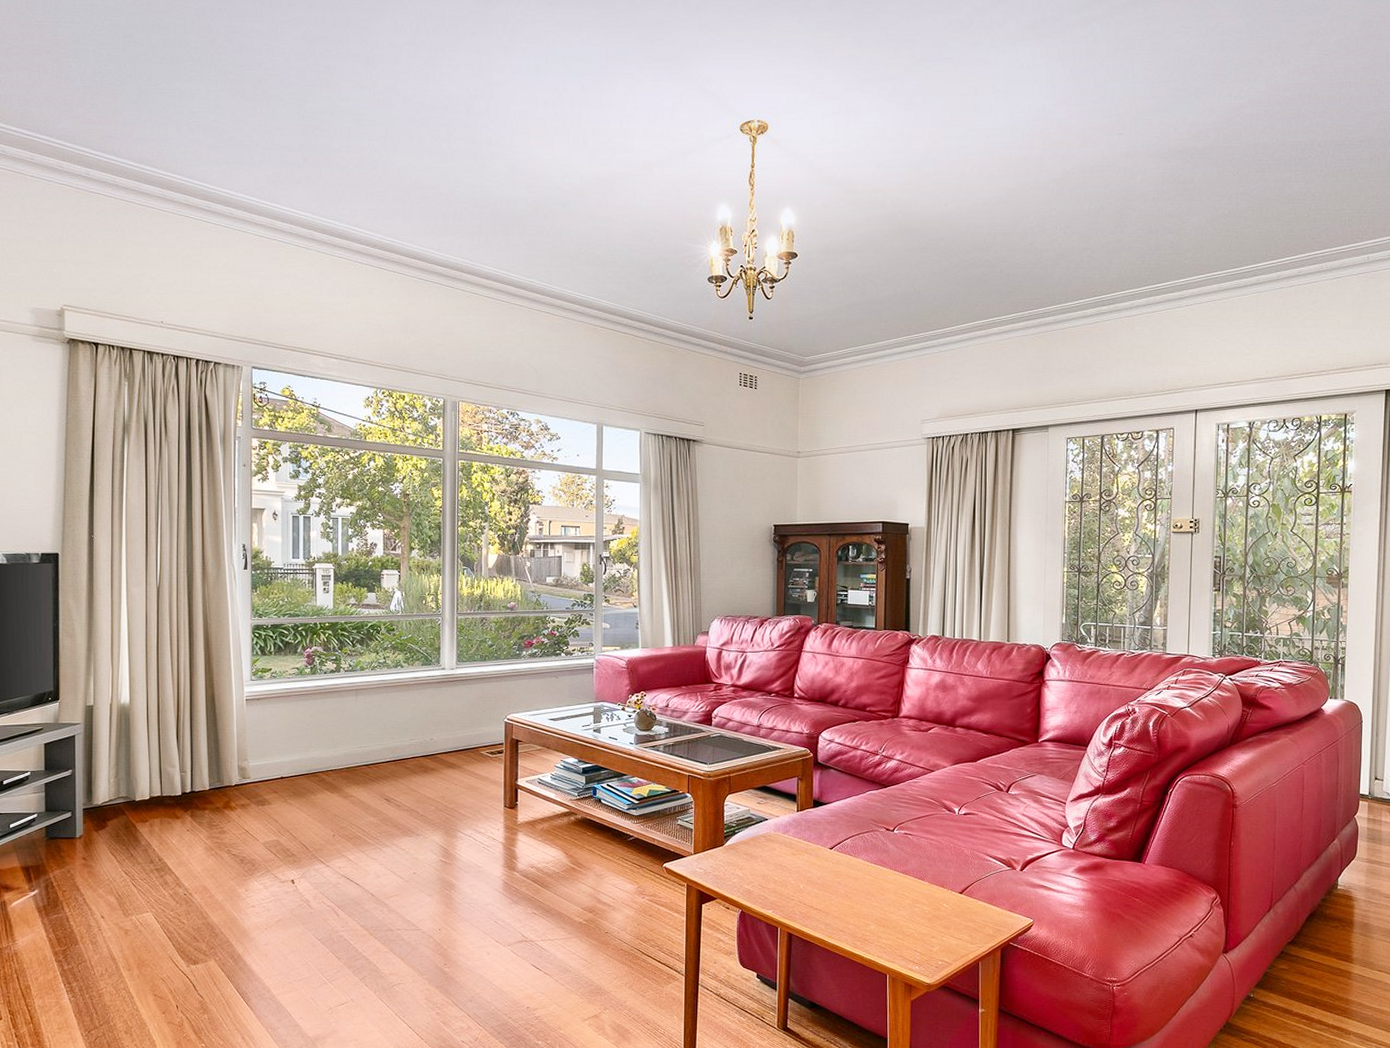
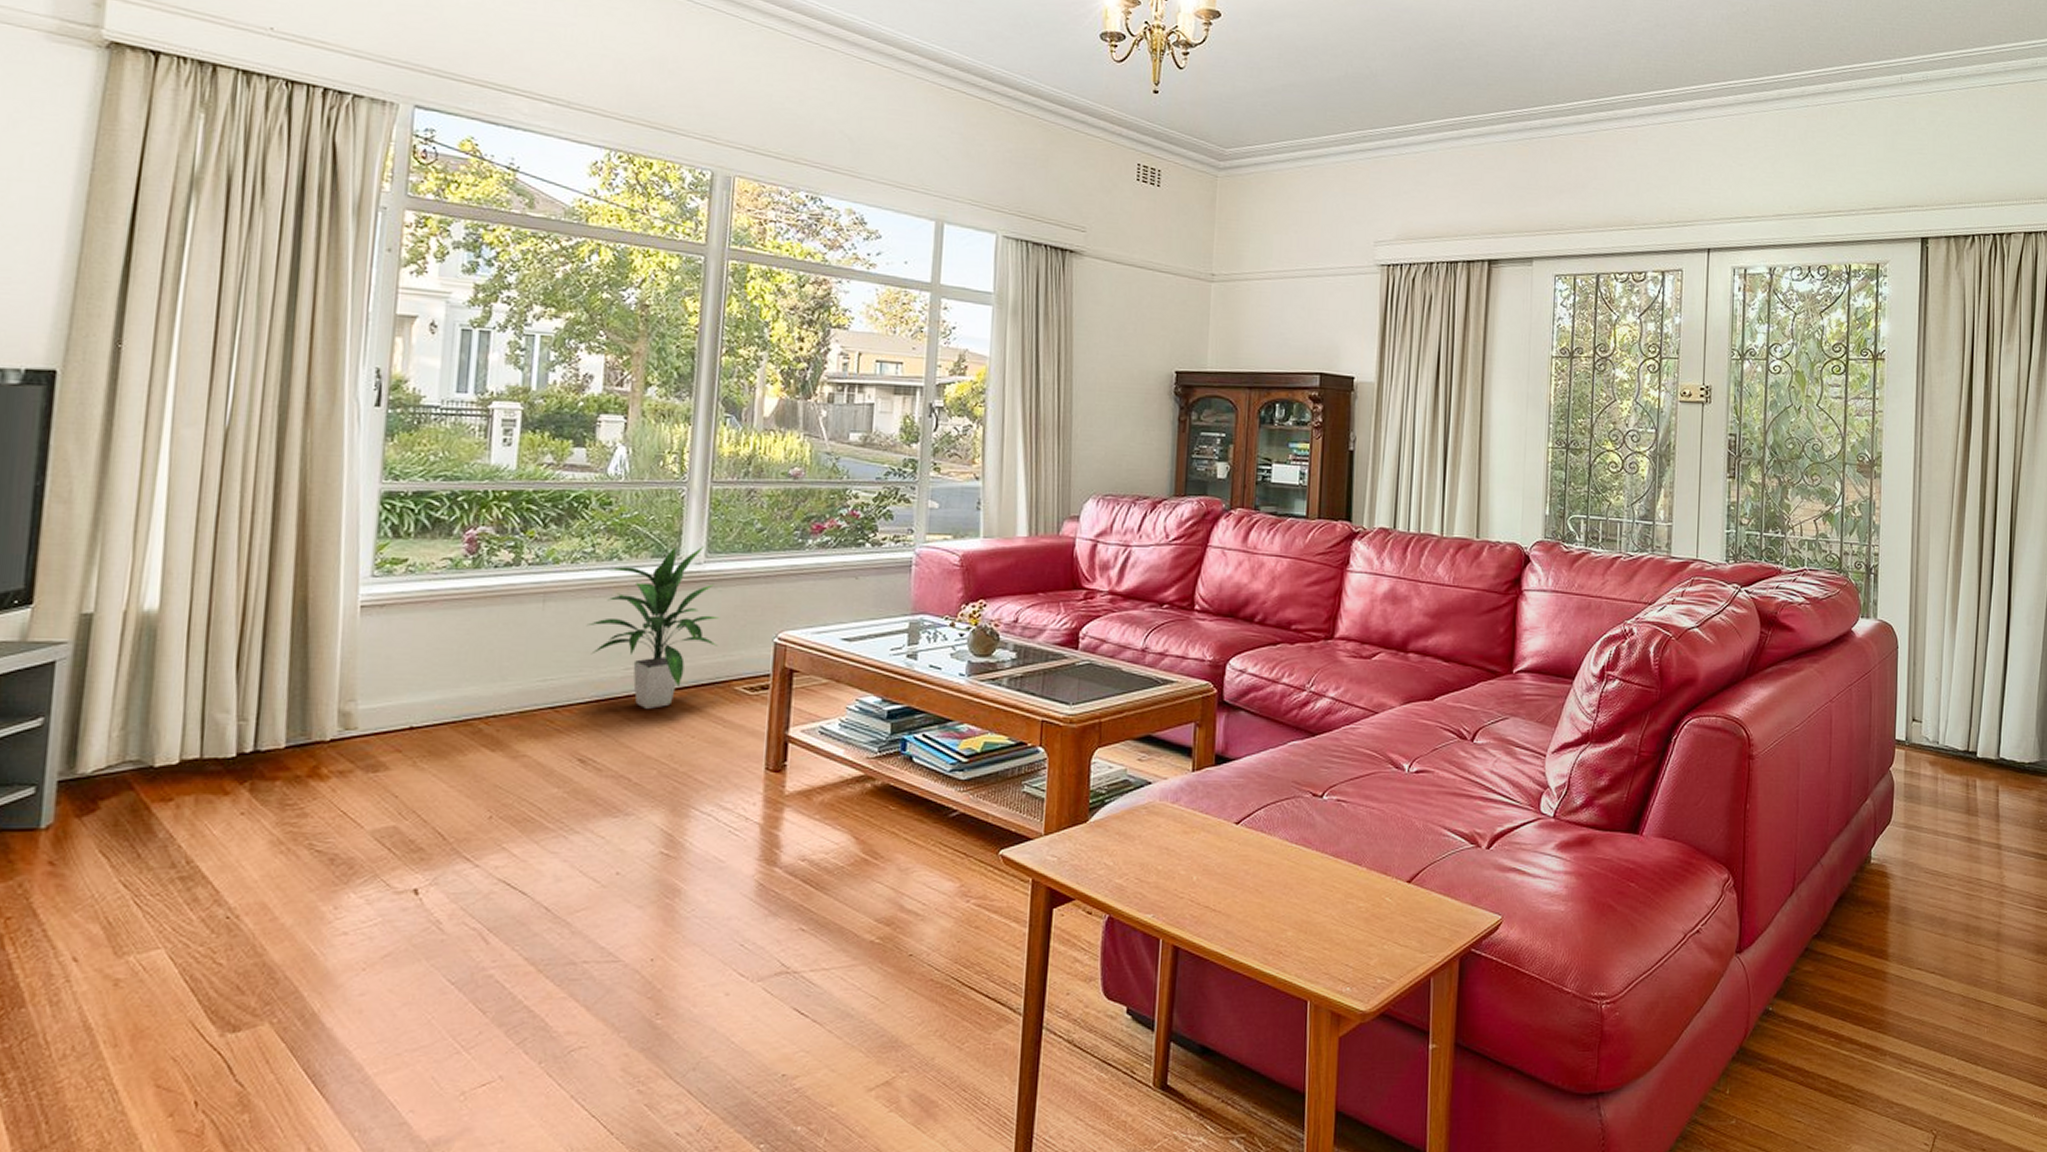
indoor plant: none [384,657,468,766] -> present [586,545,720,709]

